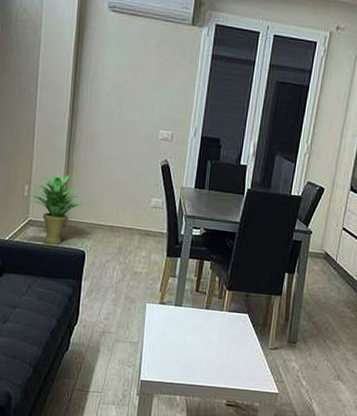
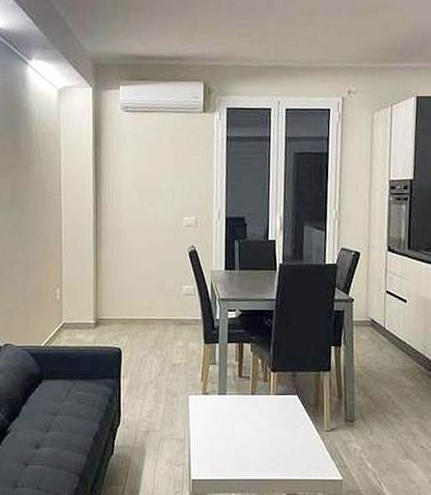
potted plant: present [30,174,83,245] -> none [62,273,115,345]

